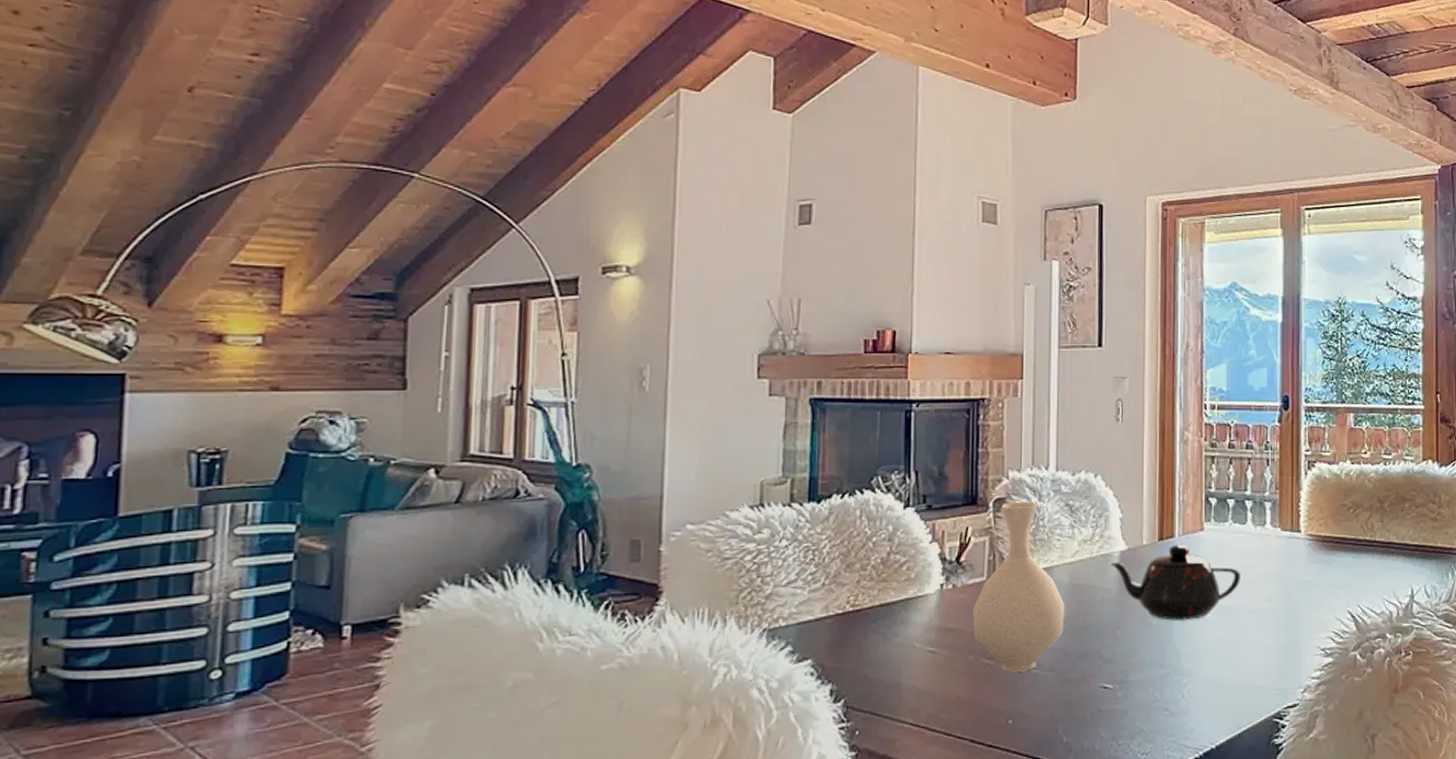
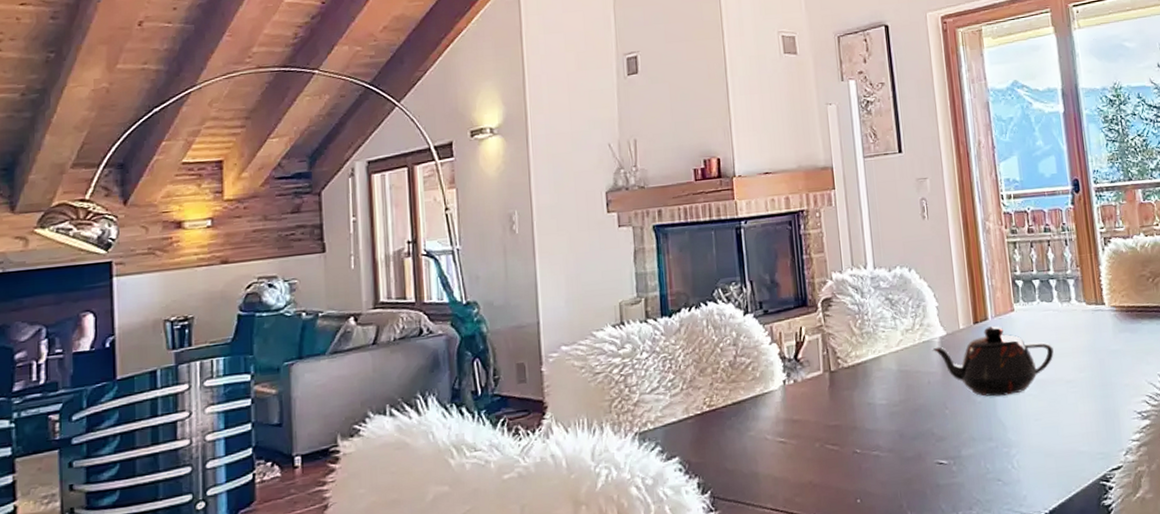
vase: present [972,501,1065,672] -> none [813,299,897,456]

